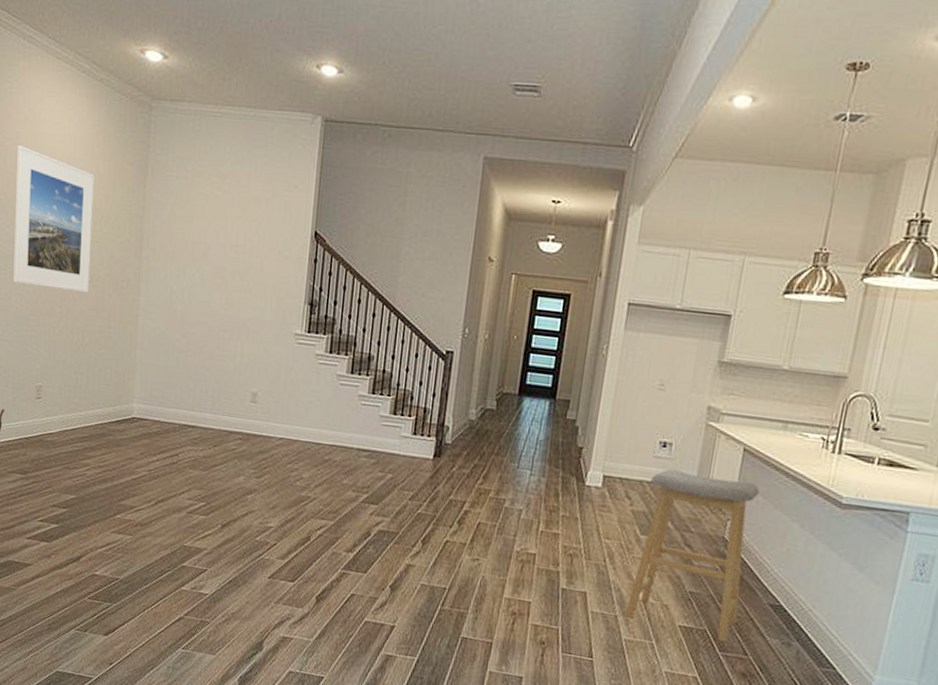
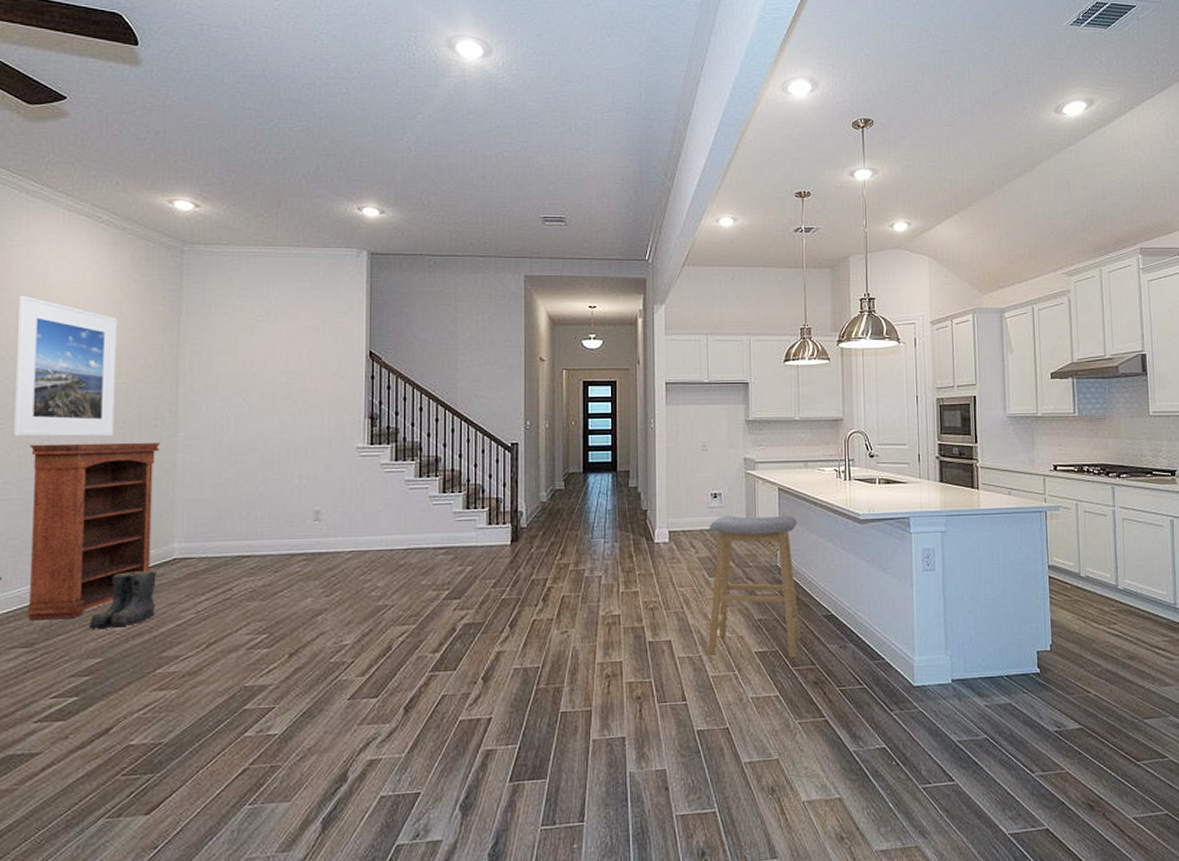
bookshelf: none [21,292,126,456] -> present [26,442,160,621]
boots: none [66,422,119,472] -> present [88,571,157,629]

